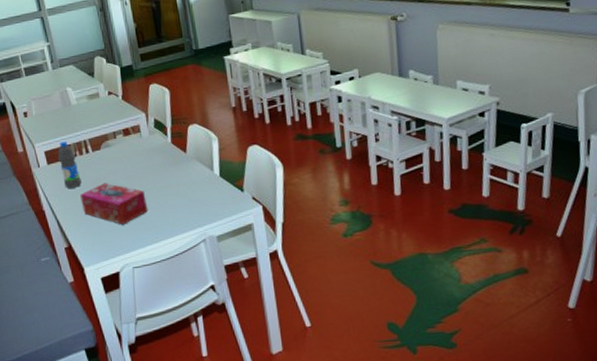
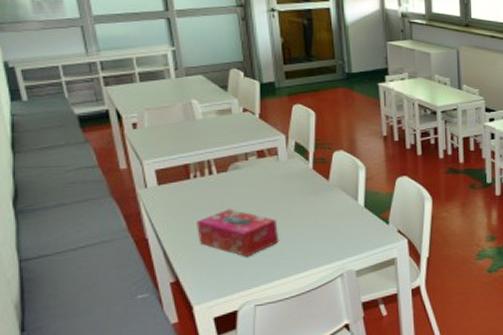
water bottle: present [58,141,82,188] -> none [173,159,200,214]

